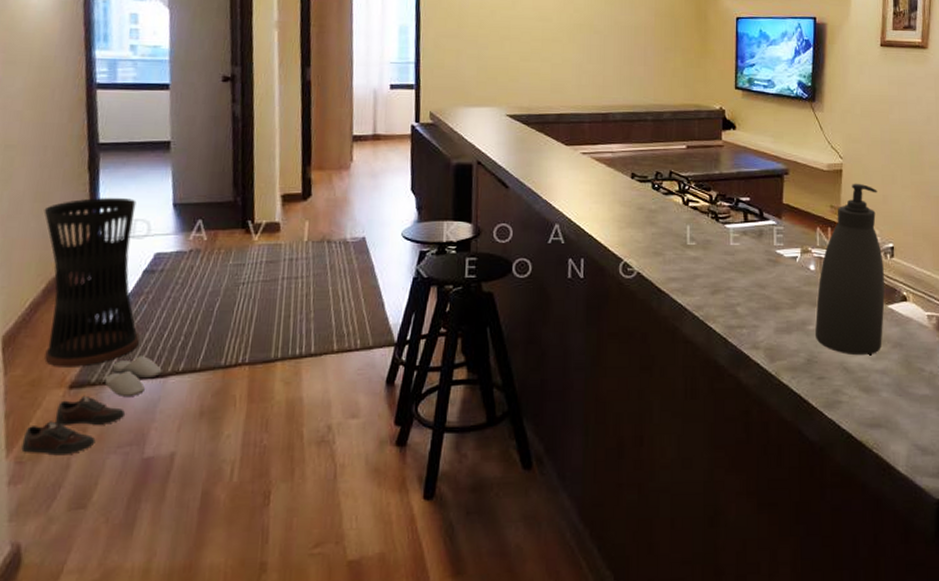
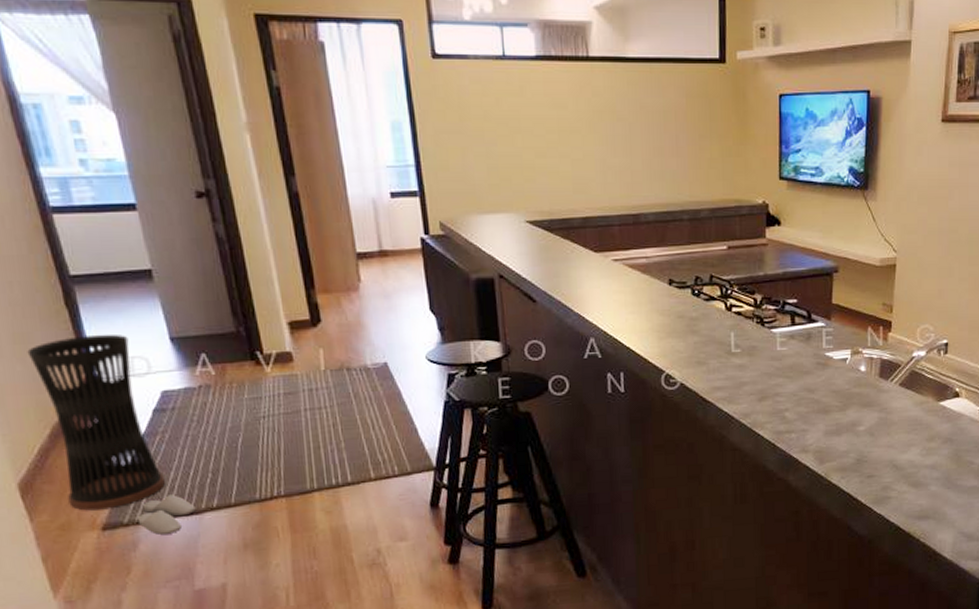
shoe: present [21,395,126,456] -> none [66,536,167,594]
soap dispenser: present [814,183,885,356] -> none [864,277,937,453]

